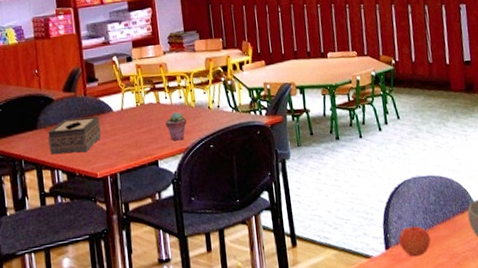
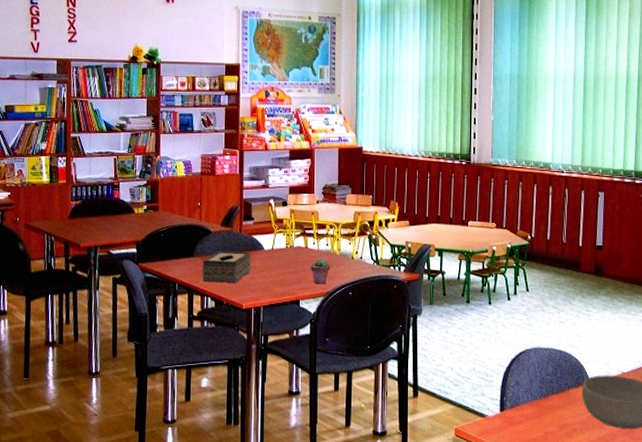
apple: present [398,224,431,257] -> none [513,391,544,422]

